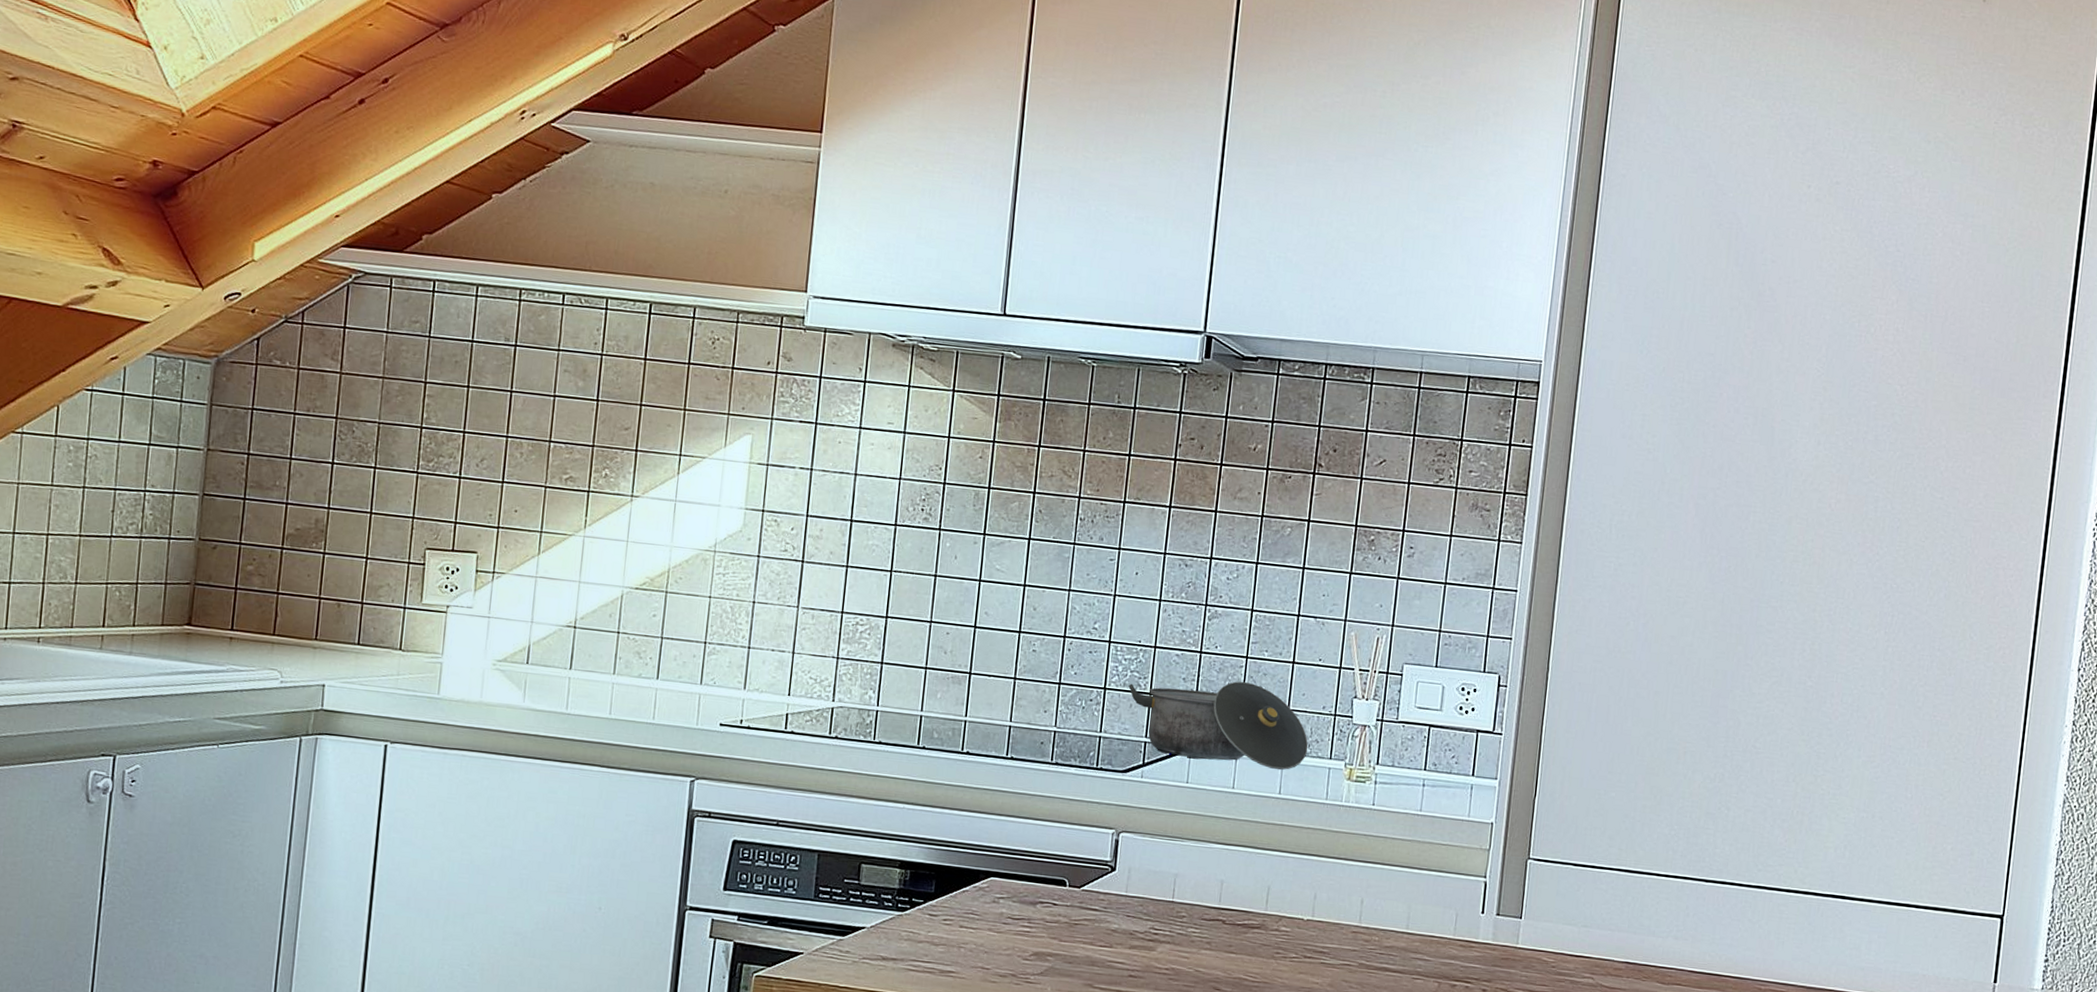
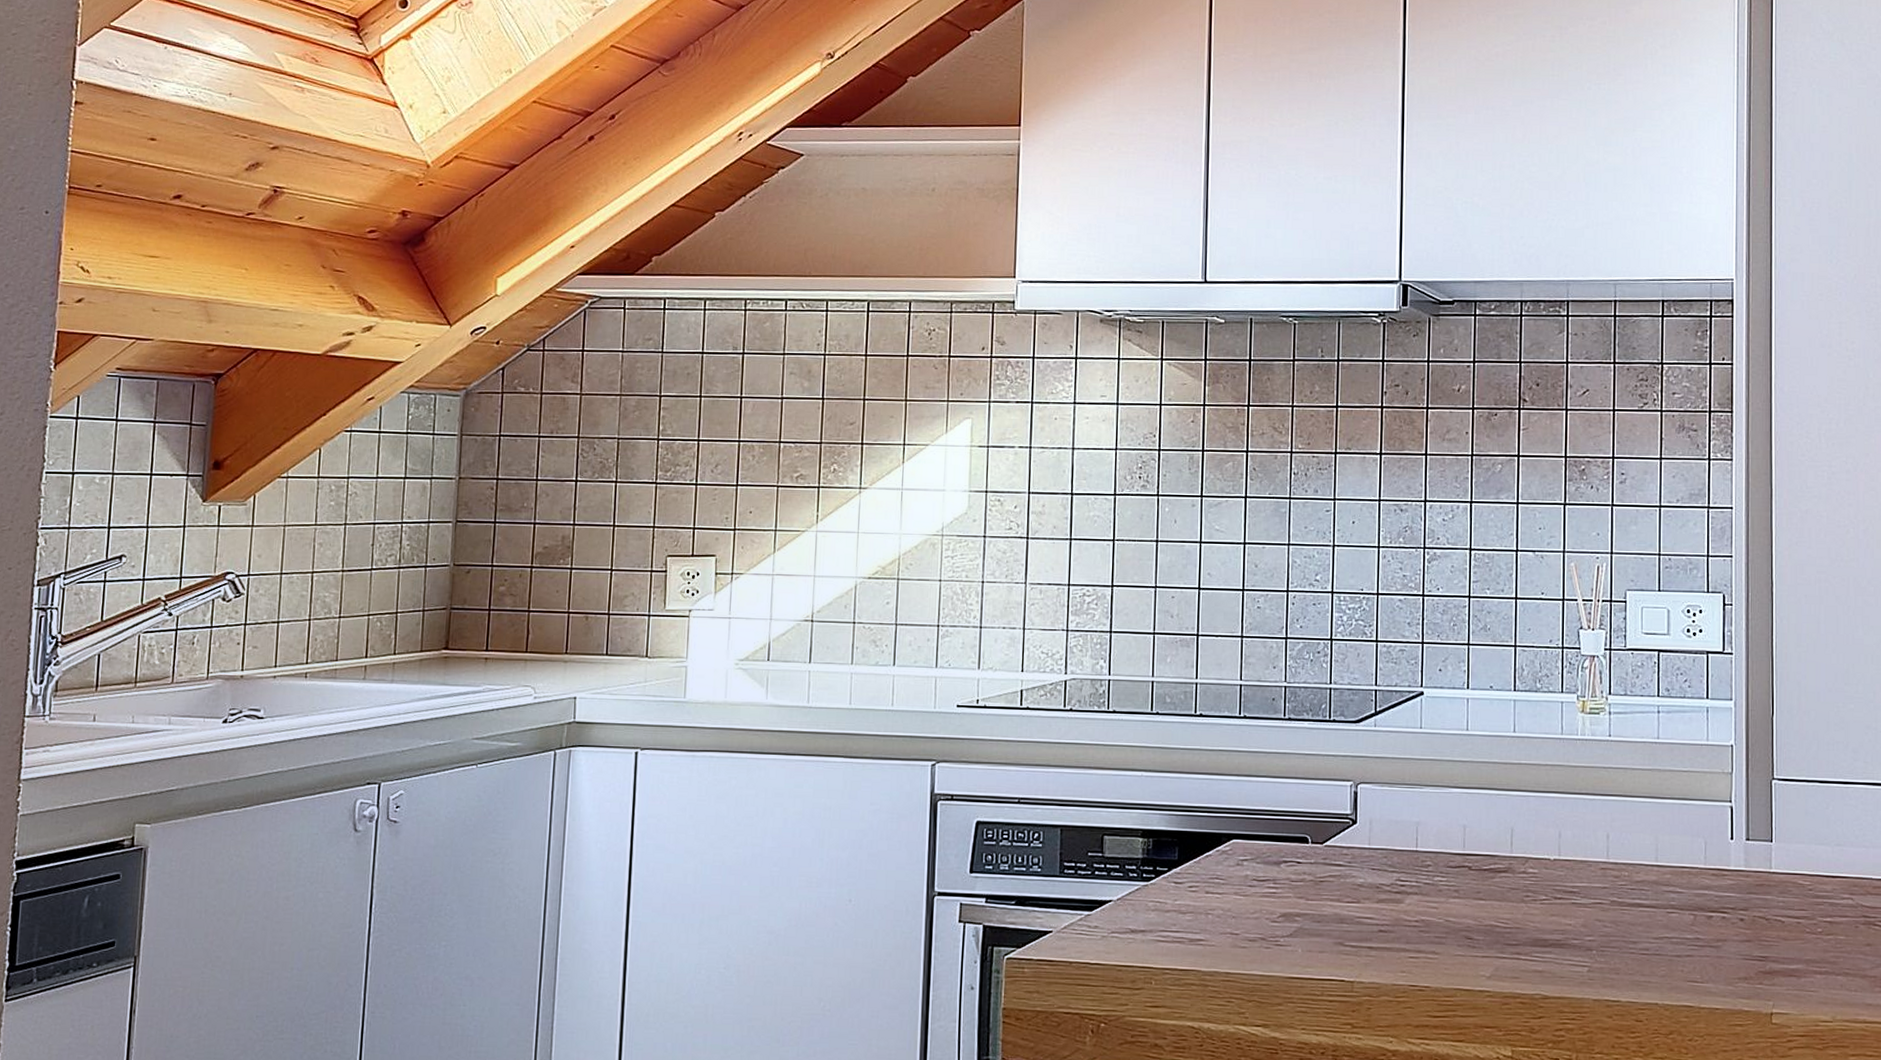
cooking pot: present [1128,681,1309,771] -> none [1354,621,1539,708]

